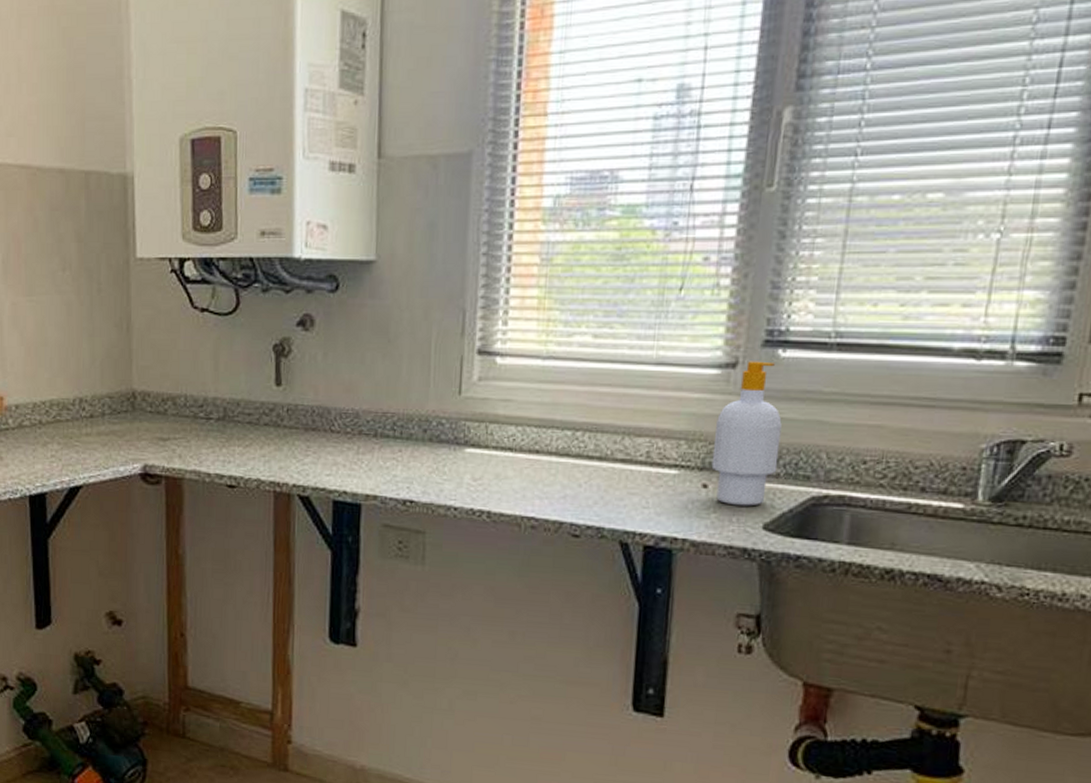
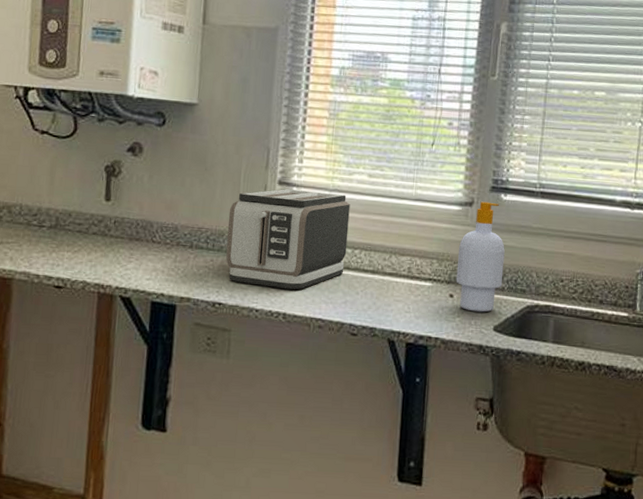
toaster: none [416,358,570,483] -> present [226,188,350,290]

